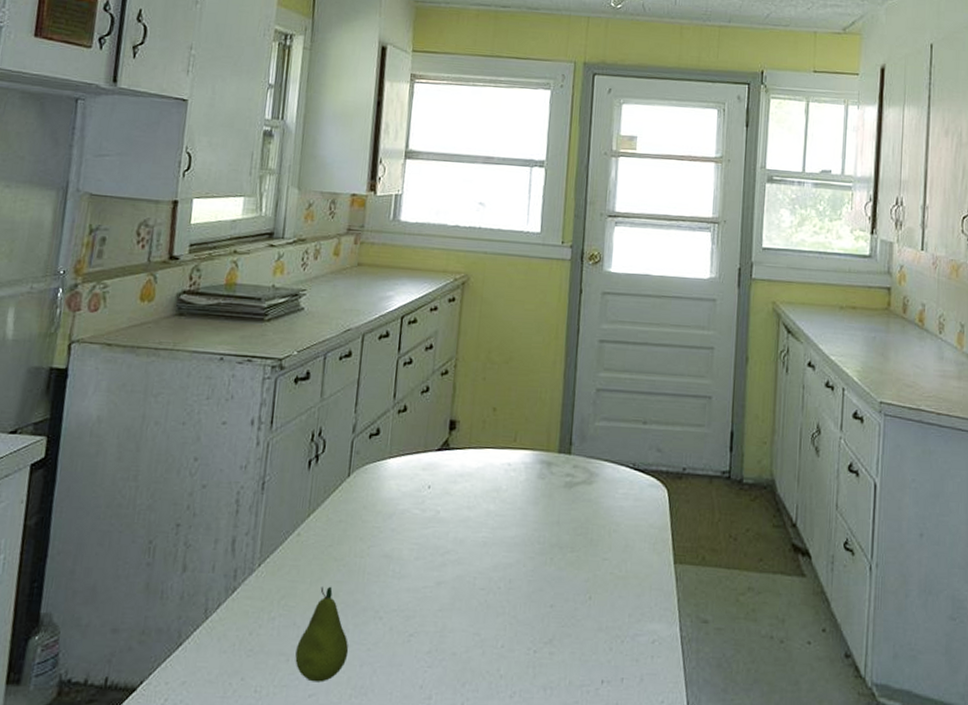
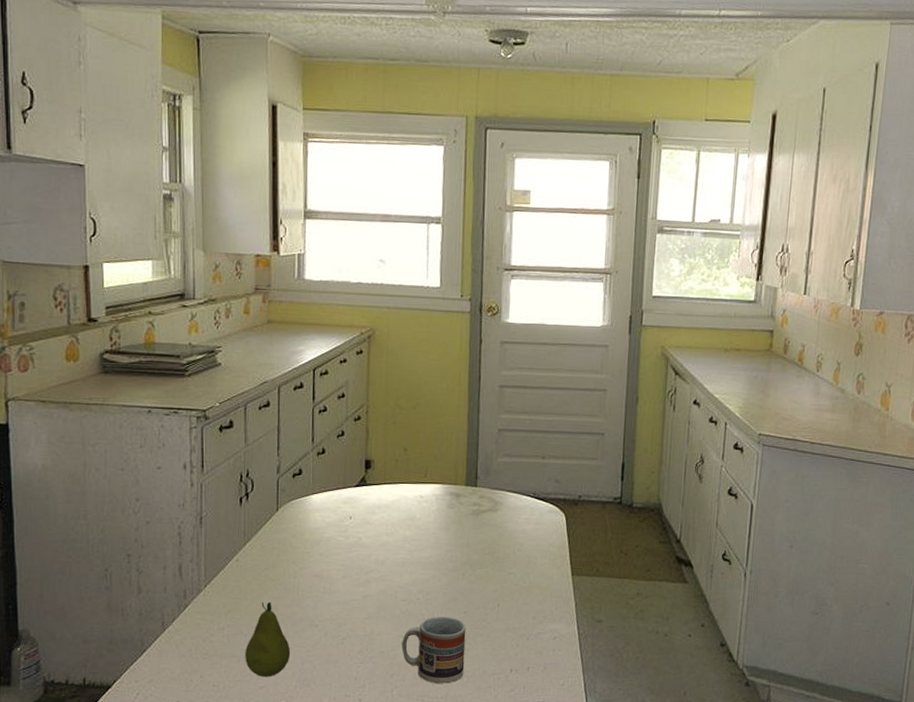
cup: none [477,610,553,697] -> present [402,617,466,684]

